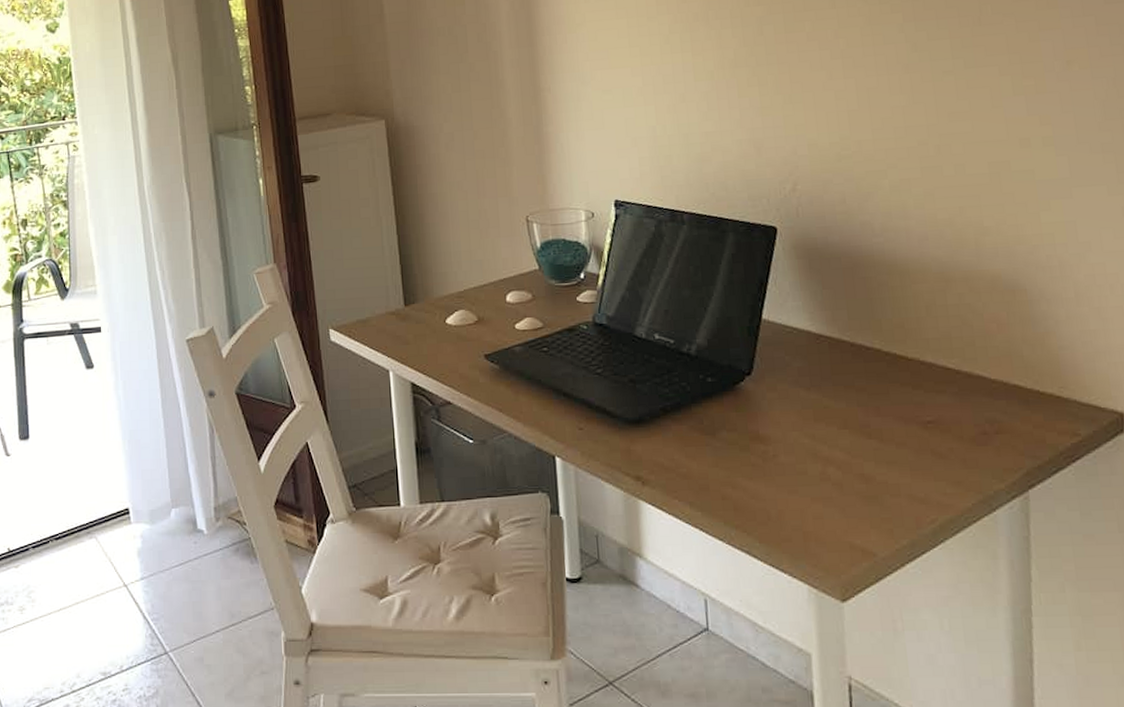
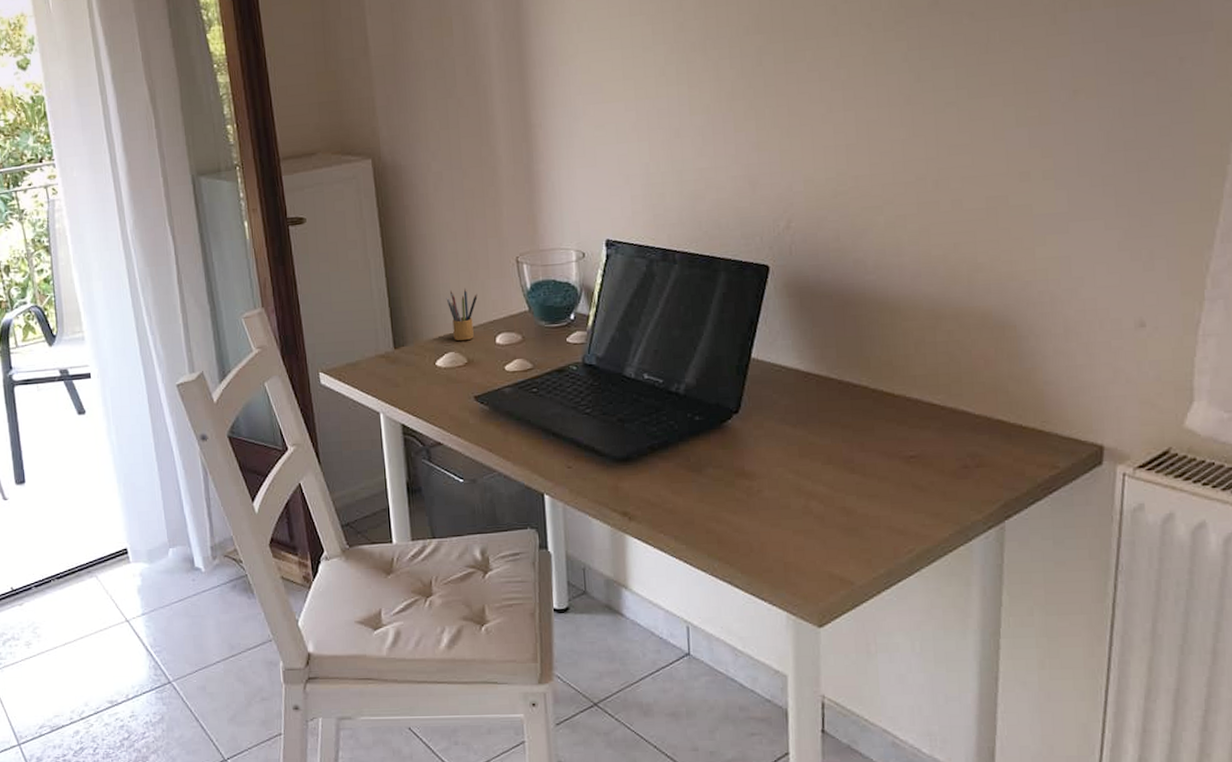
pencil box: none [457,246,488,299] -> present [446,288,478,341]

